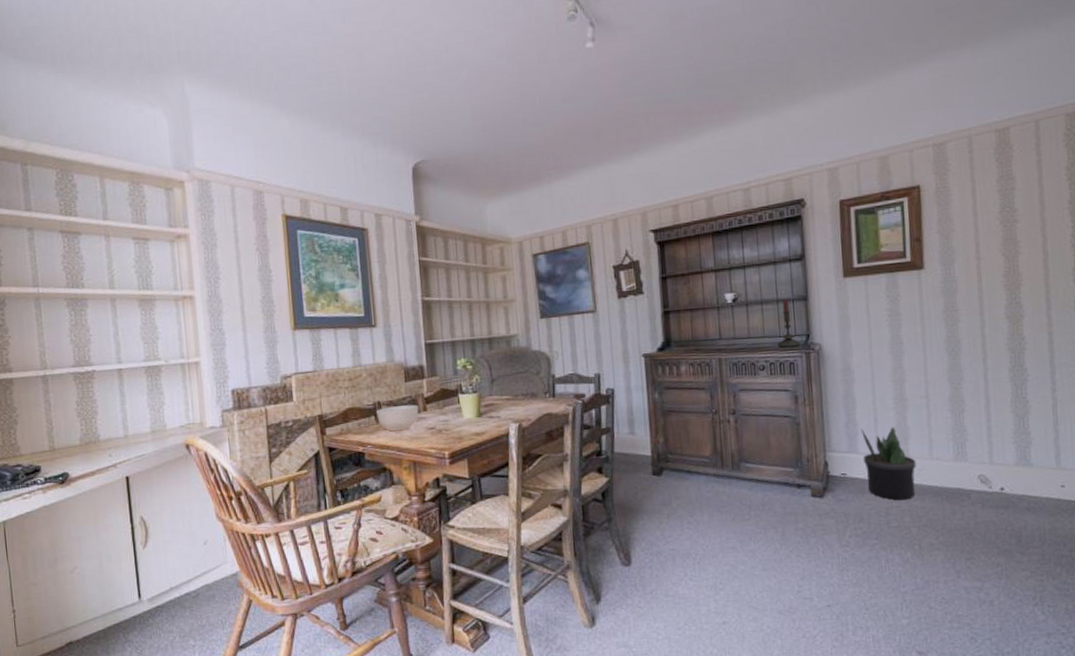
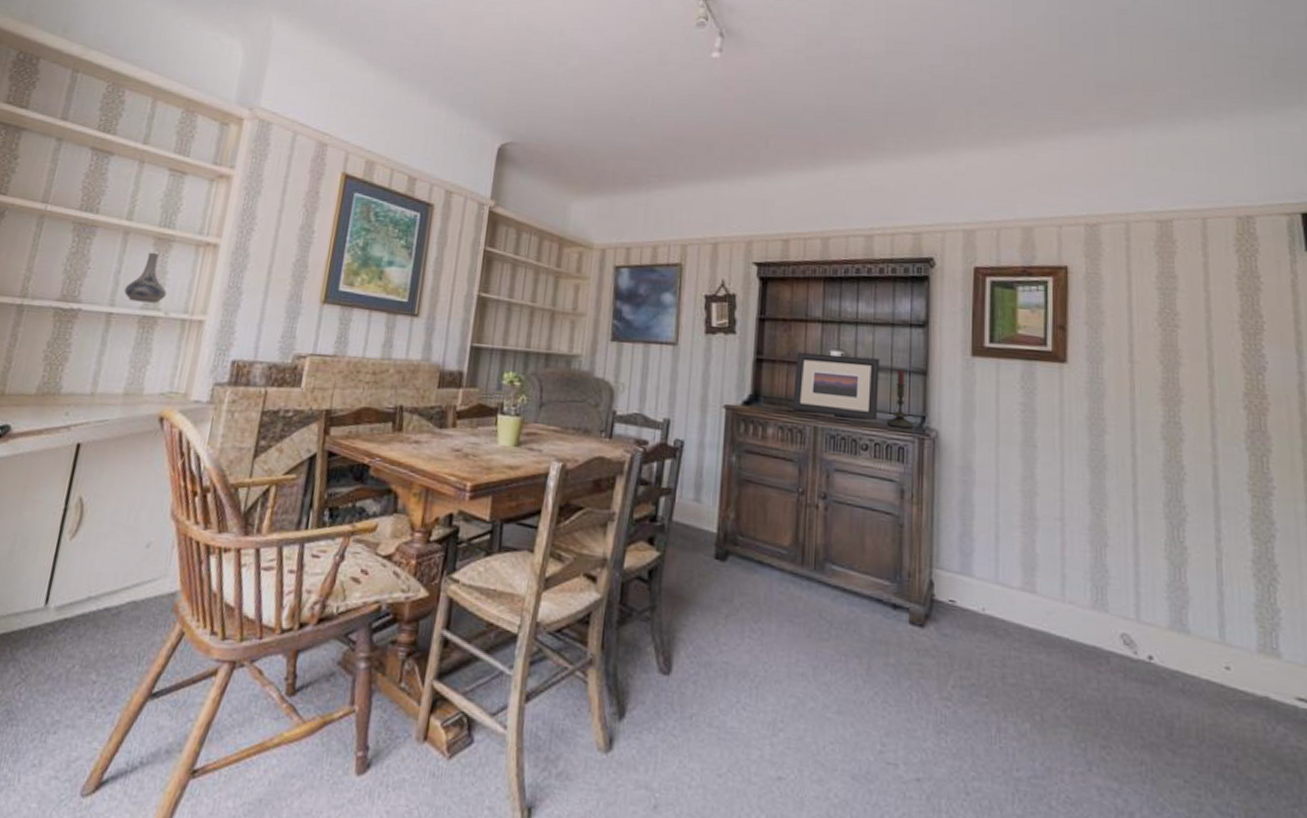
decorative vase: none [126,312,162,356] -> present [124,252,167,303]
bowl: present [375,405,419,432] -> none [394,414,447,447]
picture frame: none [697,293,770,348] -> present [792,352,880,421]
planter: present [860,426,916,500] -> none [977,545,1044,650]

